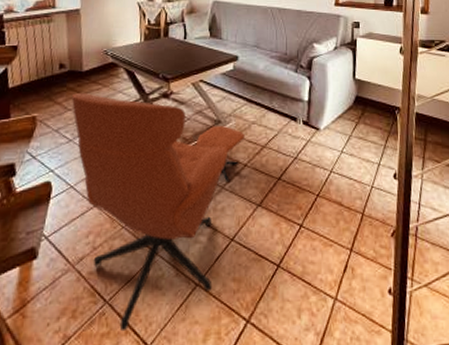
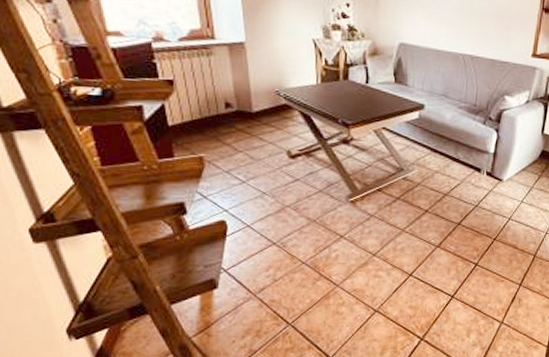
armchair: present [71,93,245,332] -> none [241,135,427,347]

